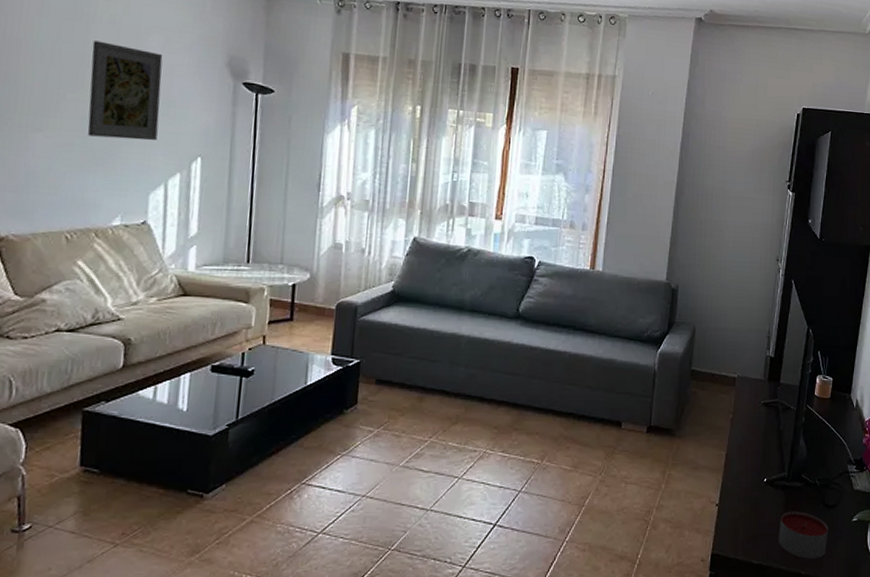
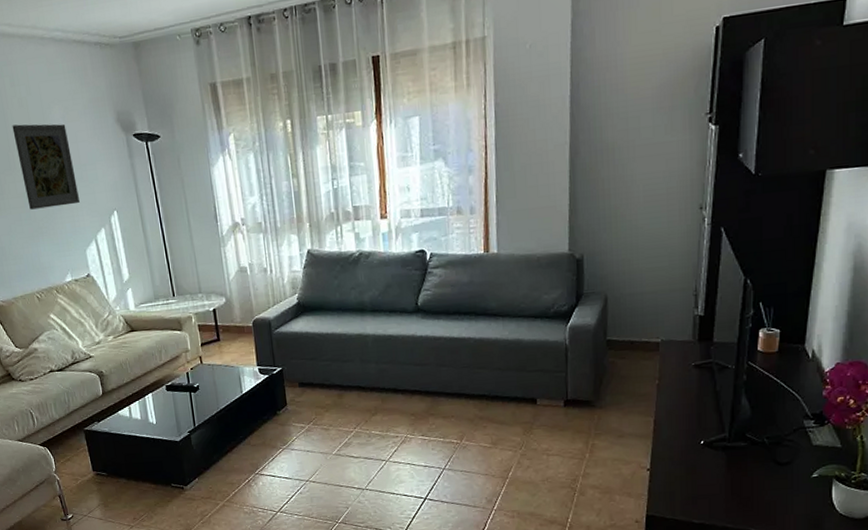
candle: present [778,511,828,559] -> none [721,470,782,517]

